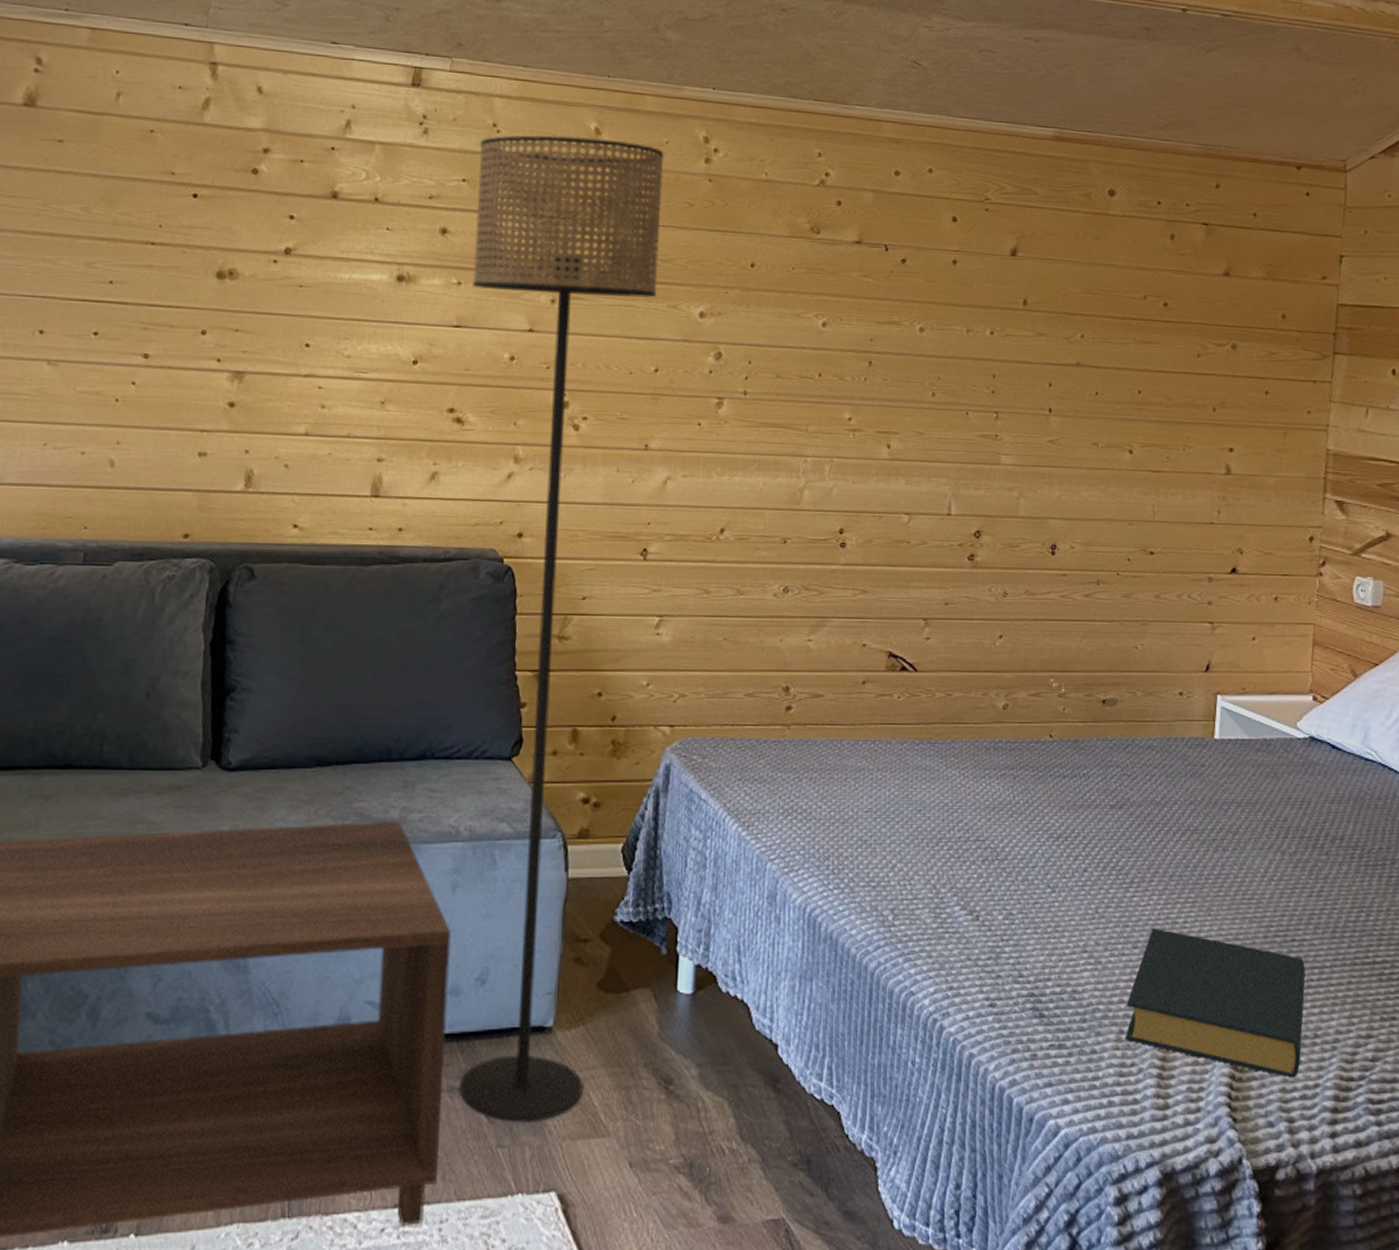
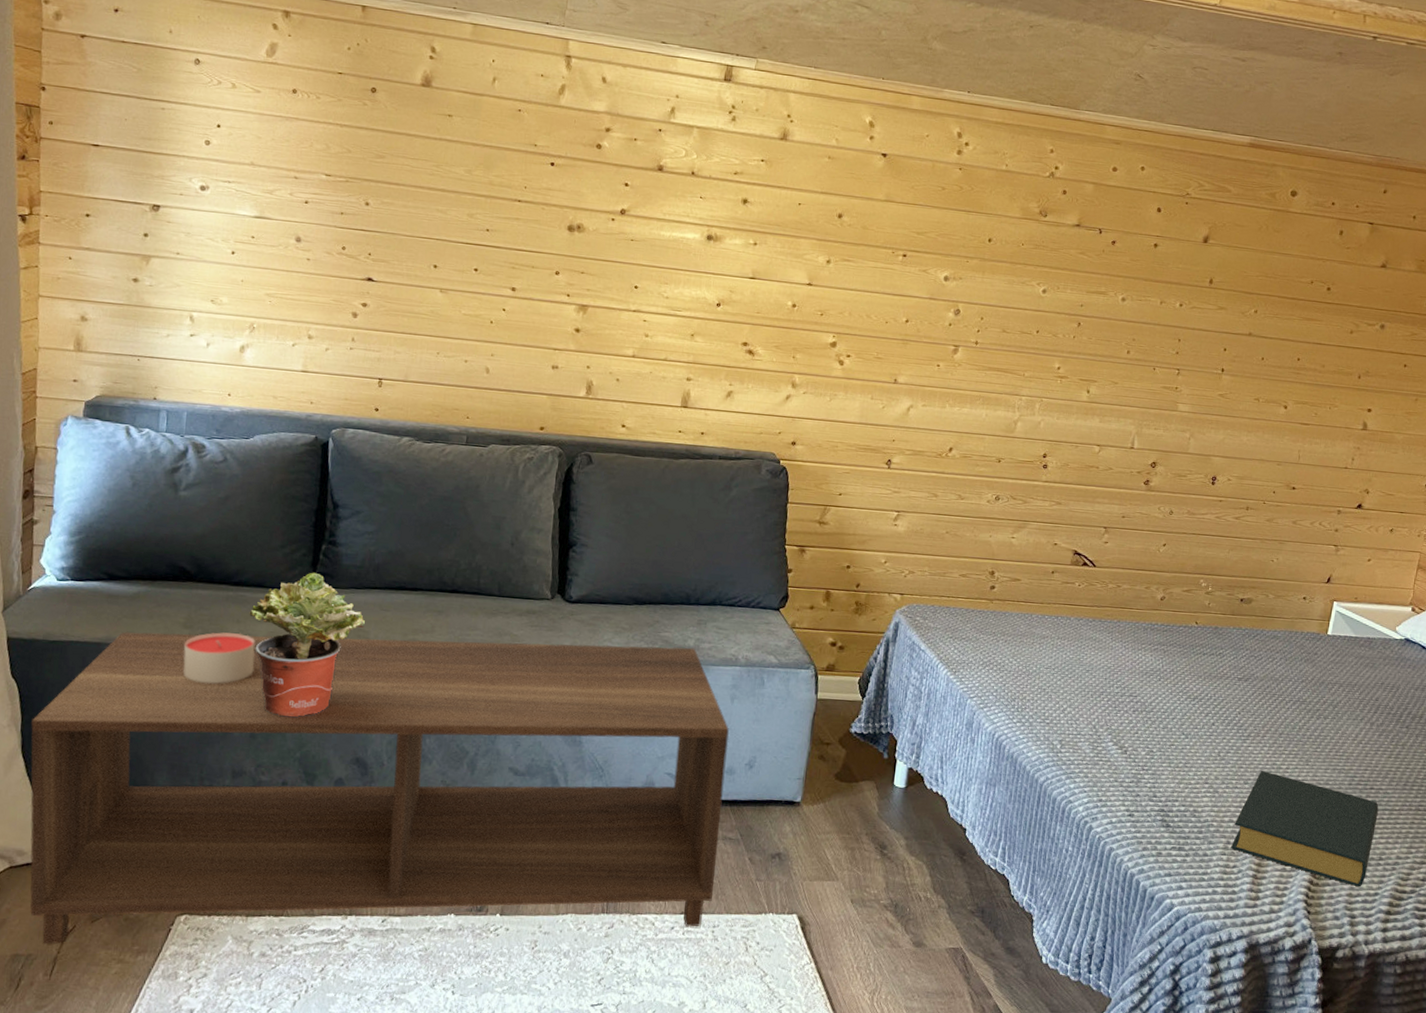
floor lamp: present [459,135,665,1122] -> none [731,125,925,866]

